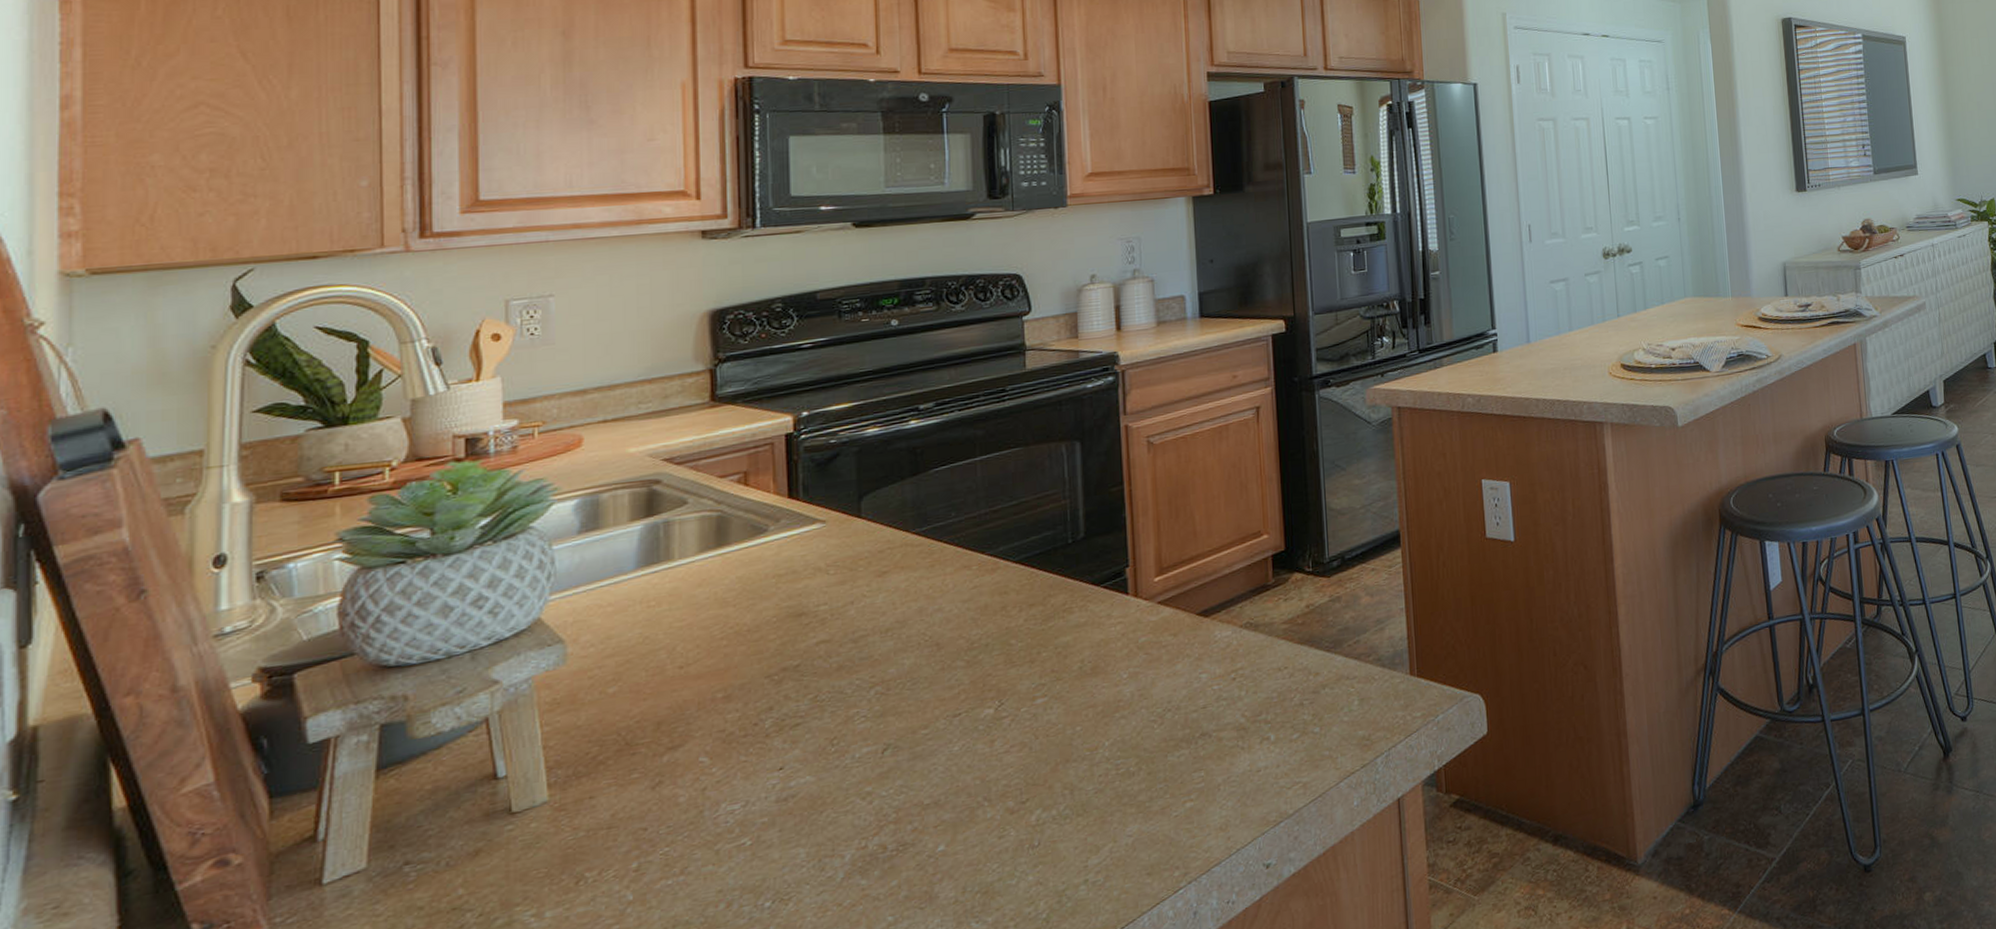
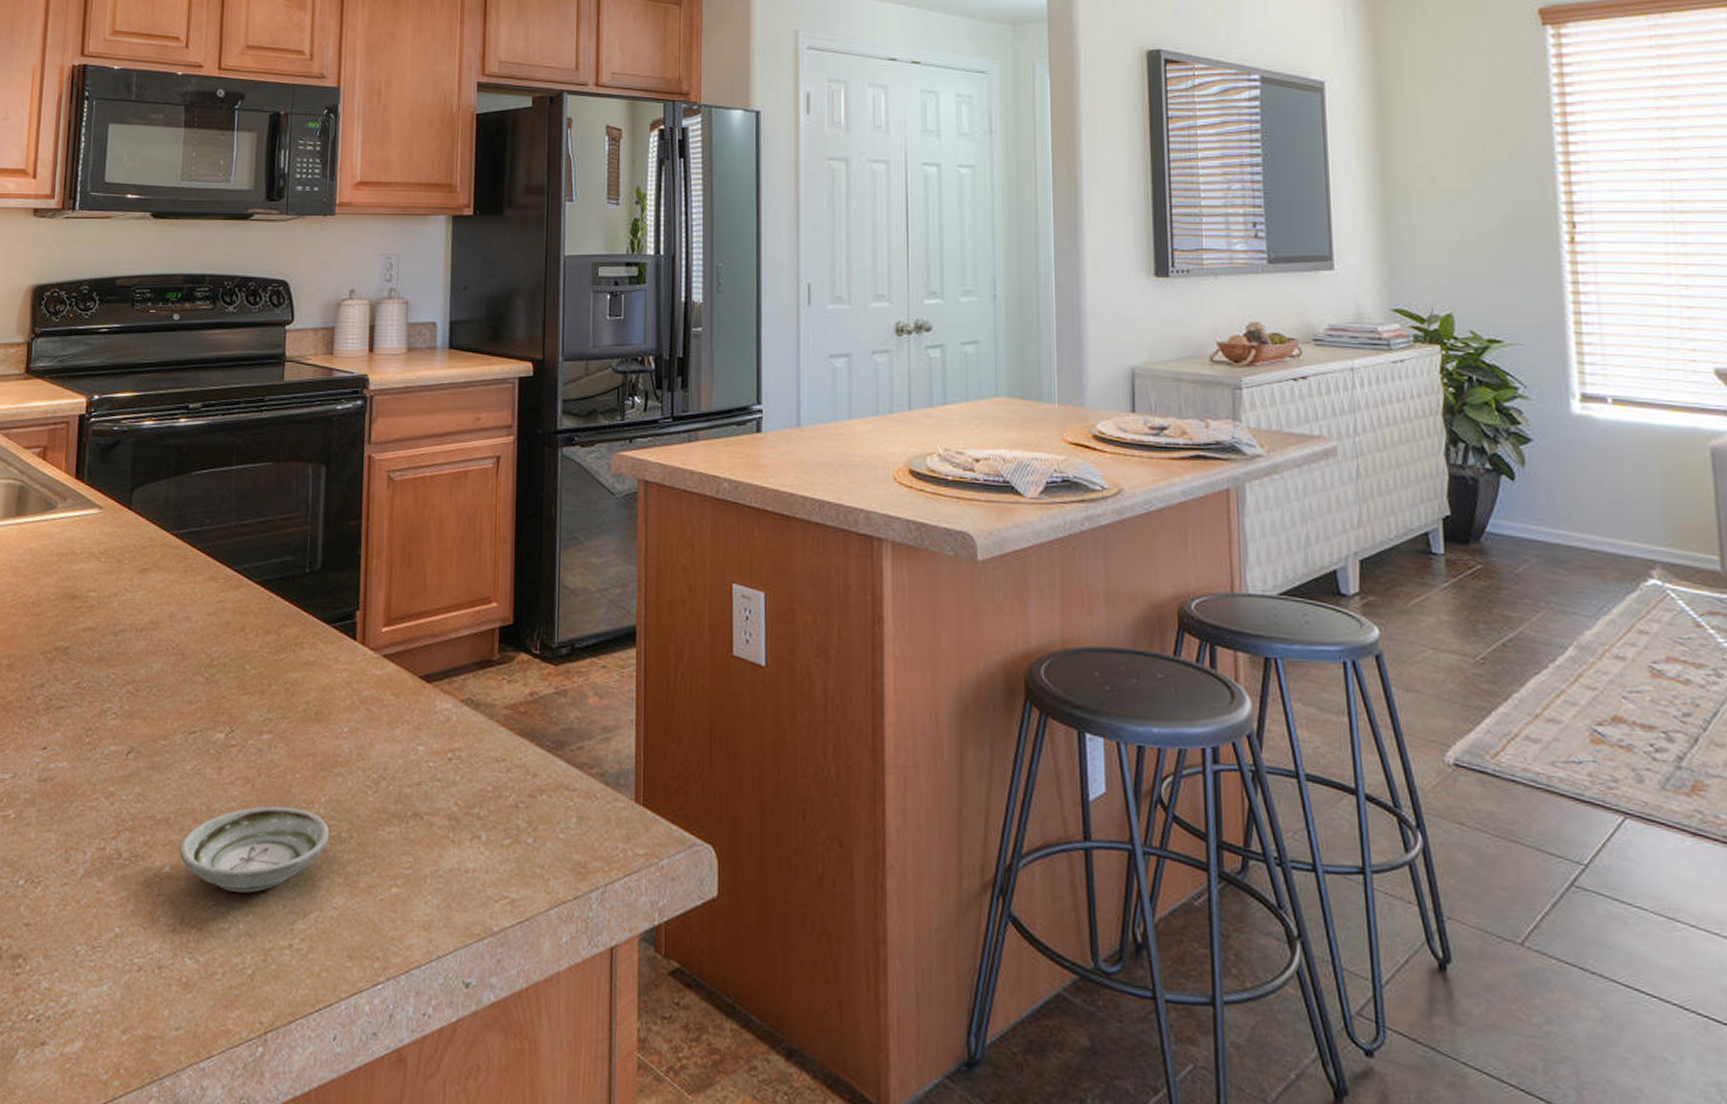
saucer: none [955,757,1118,851] -> present [180,806,330,893]

